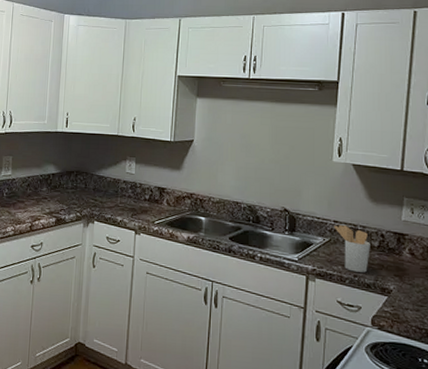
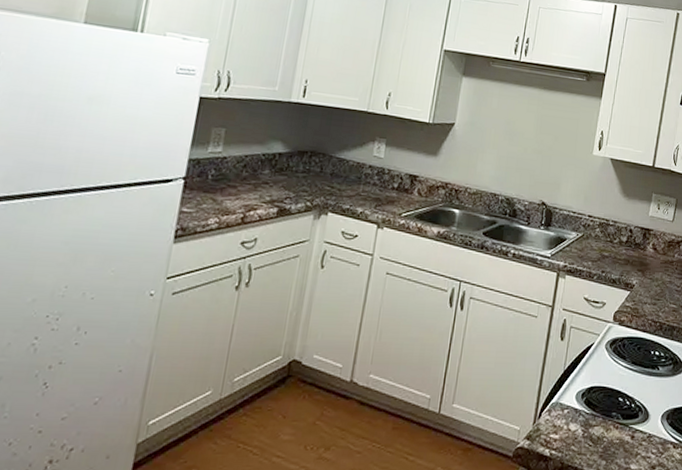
utensil holder: present [334,225,370,273] -> none [588,220,620,268]

